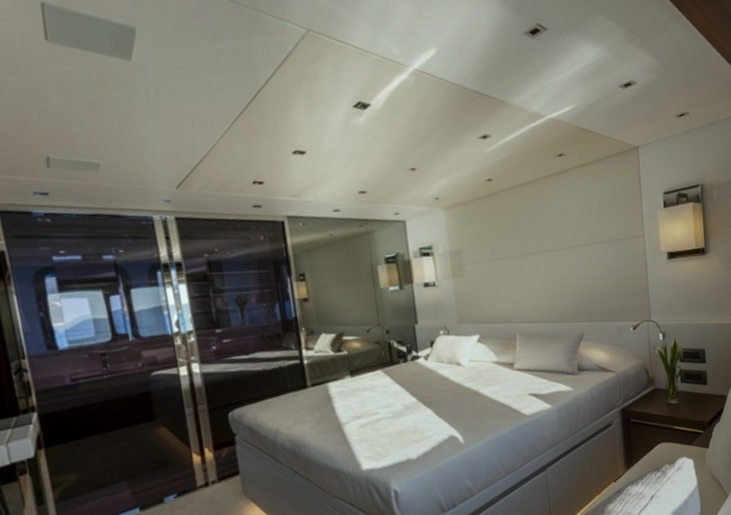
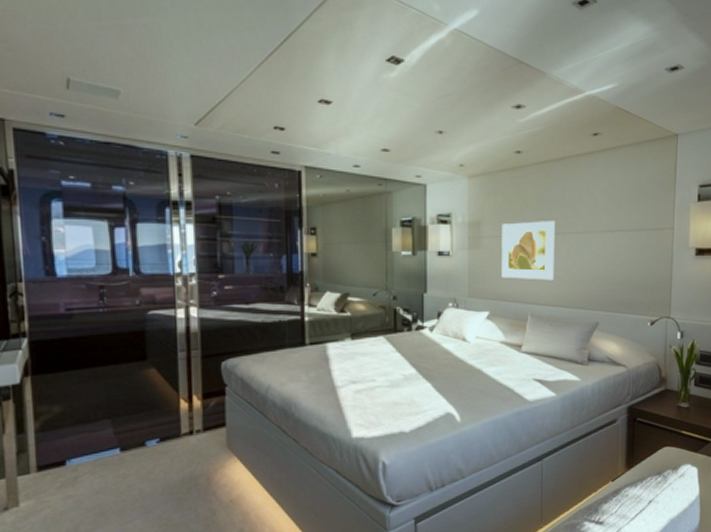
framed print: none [481,242,537,302] -> present [501,221,556,281]

